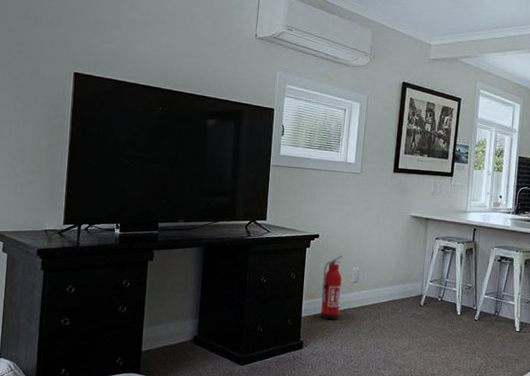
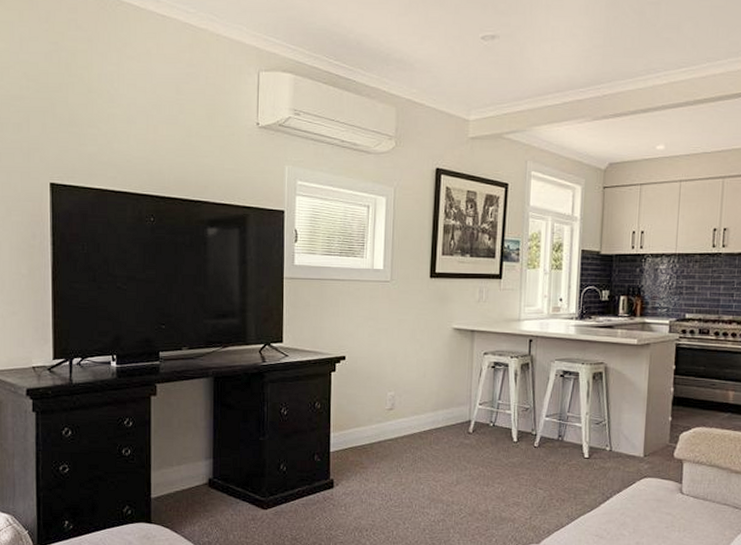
fire extinguisher: present [320,255,342,320] -> none [351,379,375,454]

